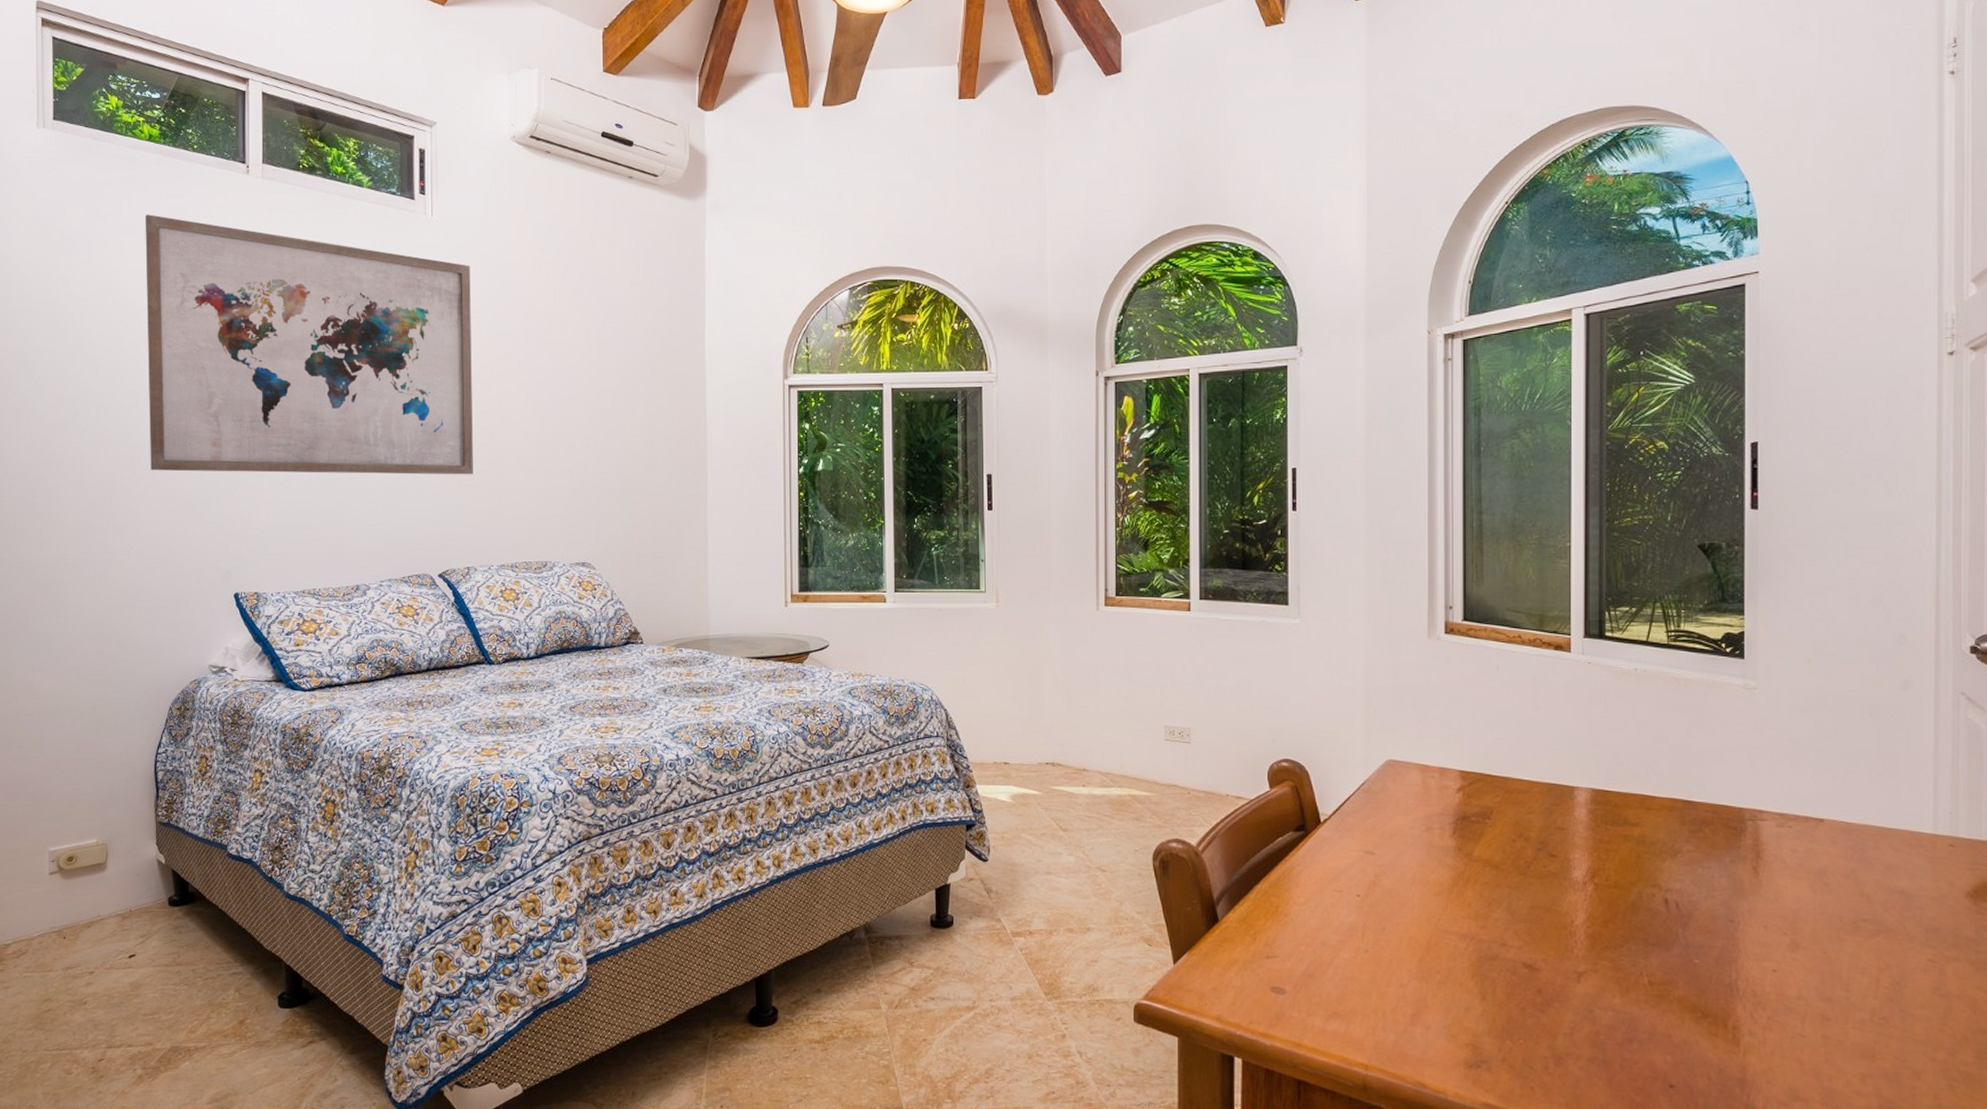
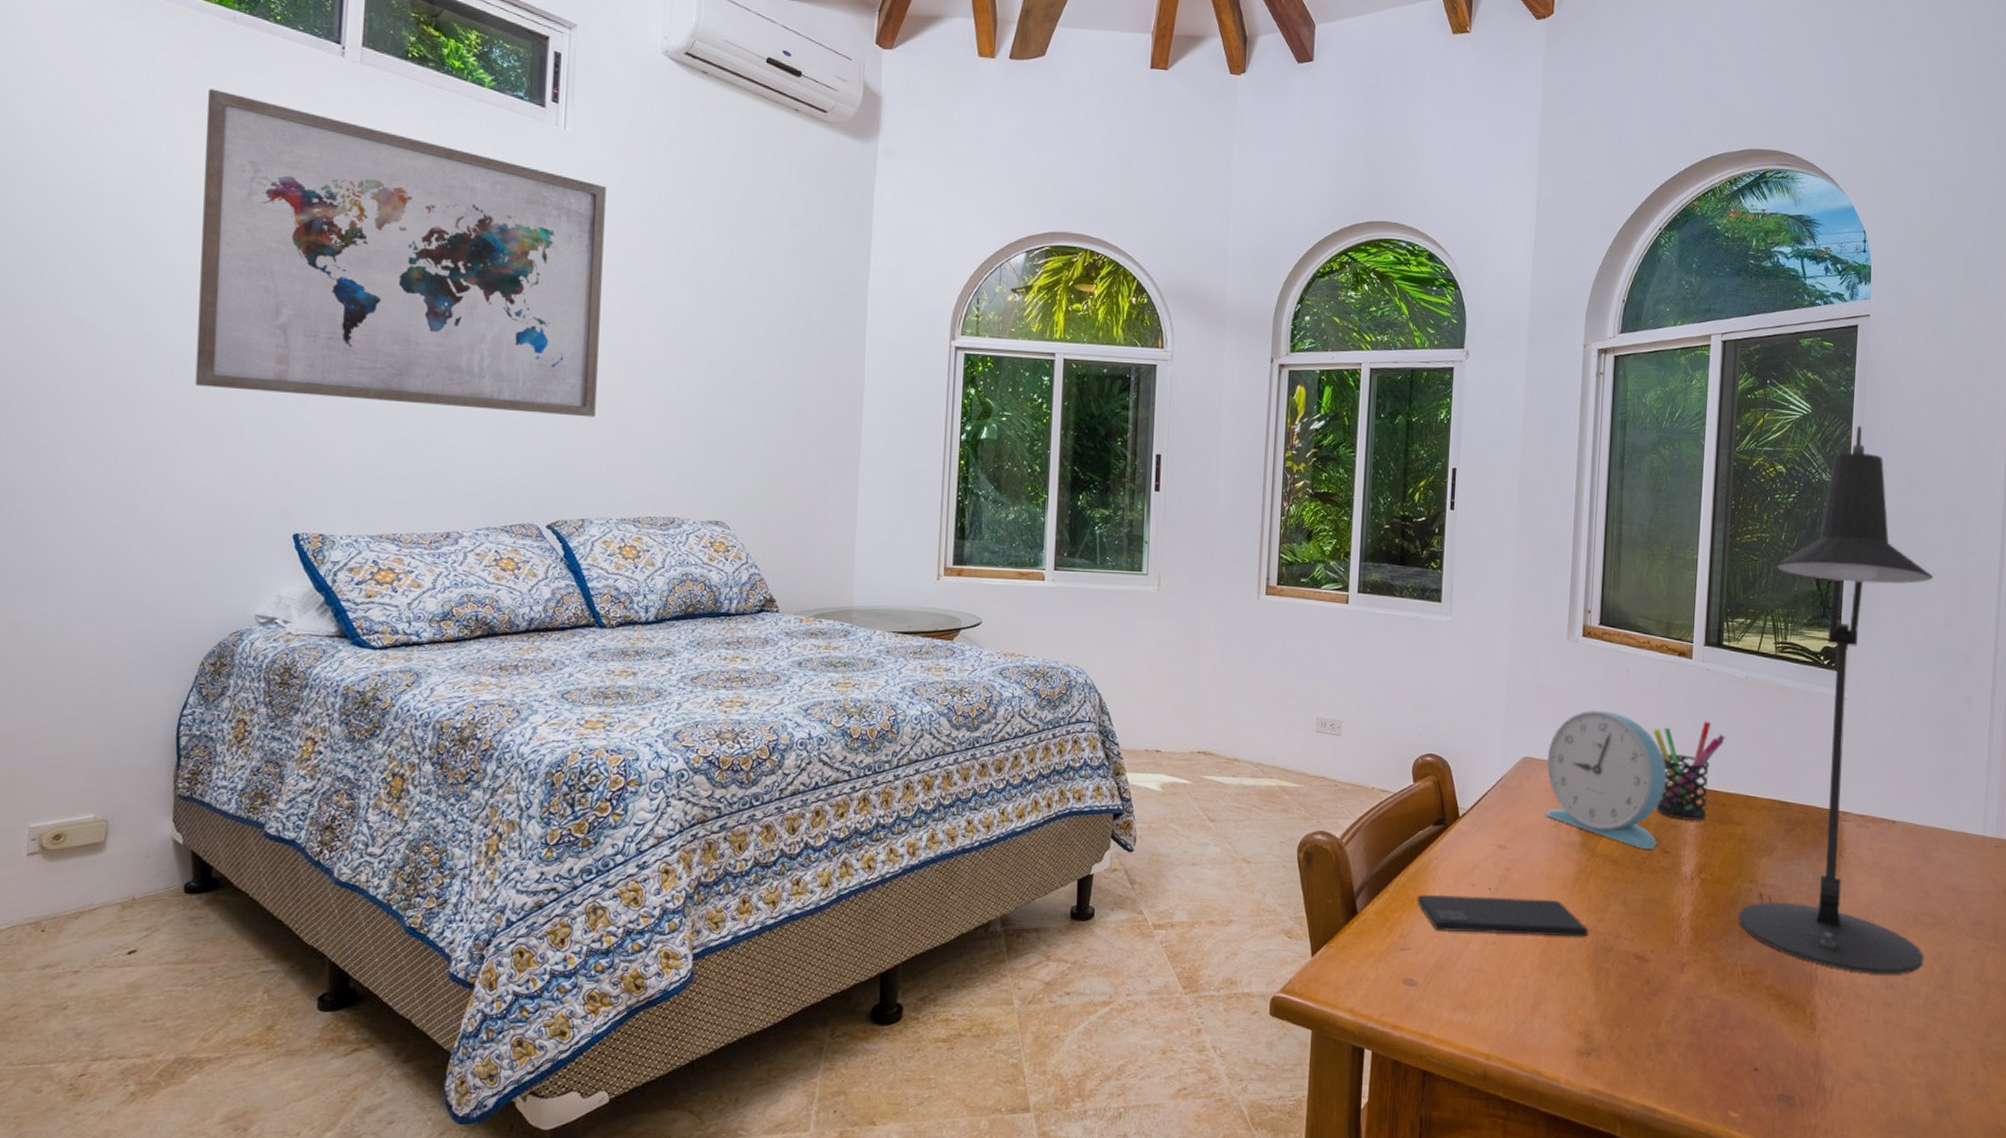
smartphone: none [1280,901,1470,945] -> present [1416,894,1589,937]
alarm clock: none [1413,709,1548,853] -> present [1545,710,1666,849]
pen holder: none [1530,717,1614,822] -> present [1653,721,1725,820]
desk lamp: none [1640,392,1868,987] -> present [1738,425,1933,975]

